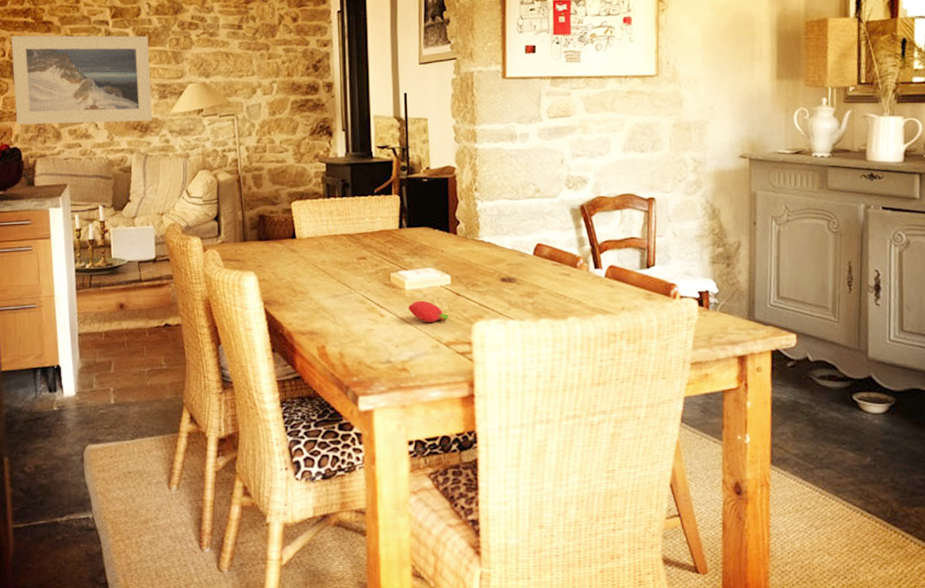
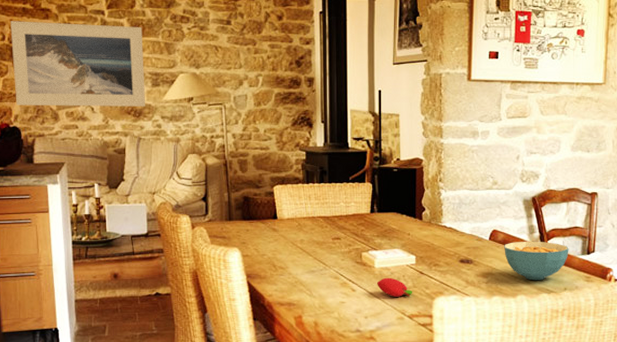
cereal bowl: none [550,255,626,300] -> present [504,241,569,281]

